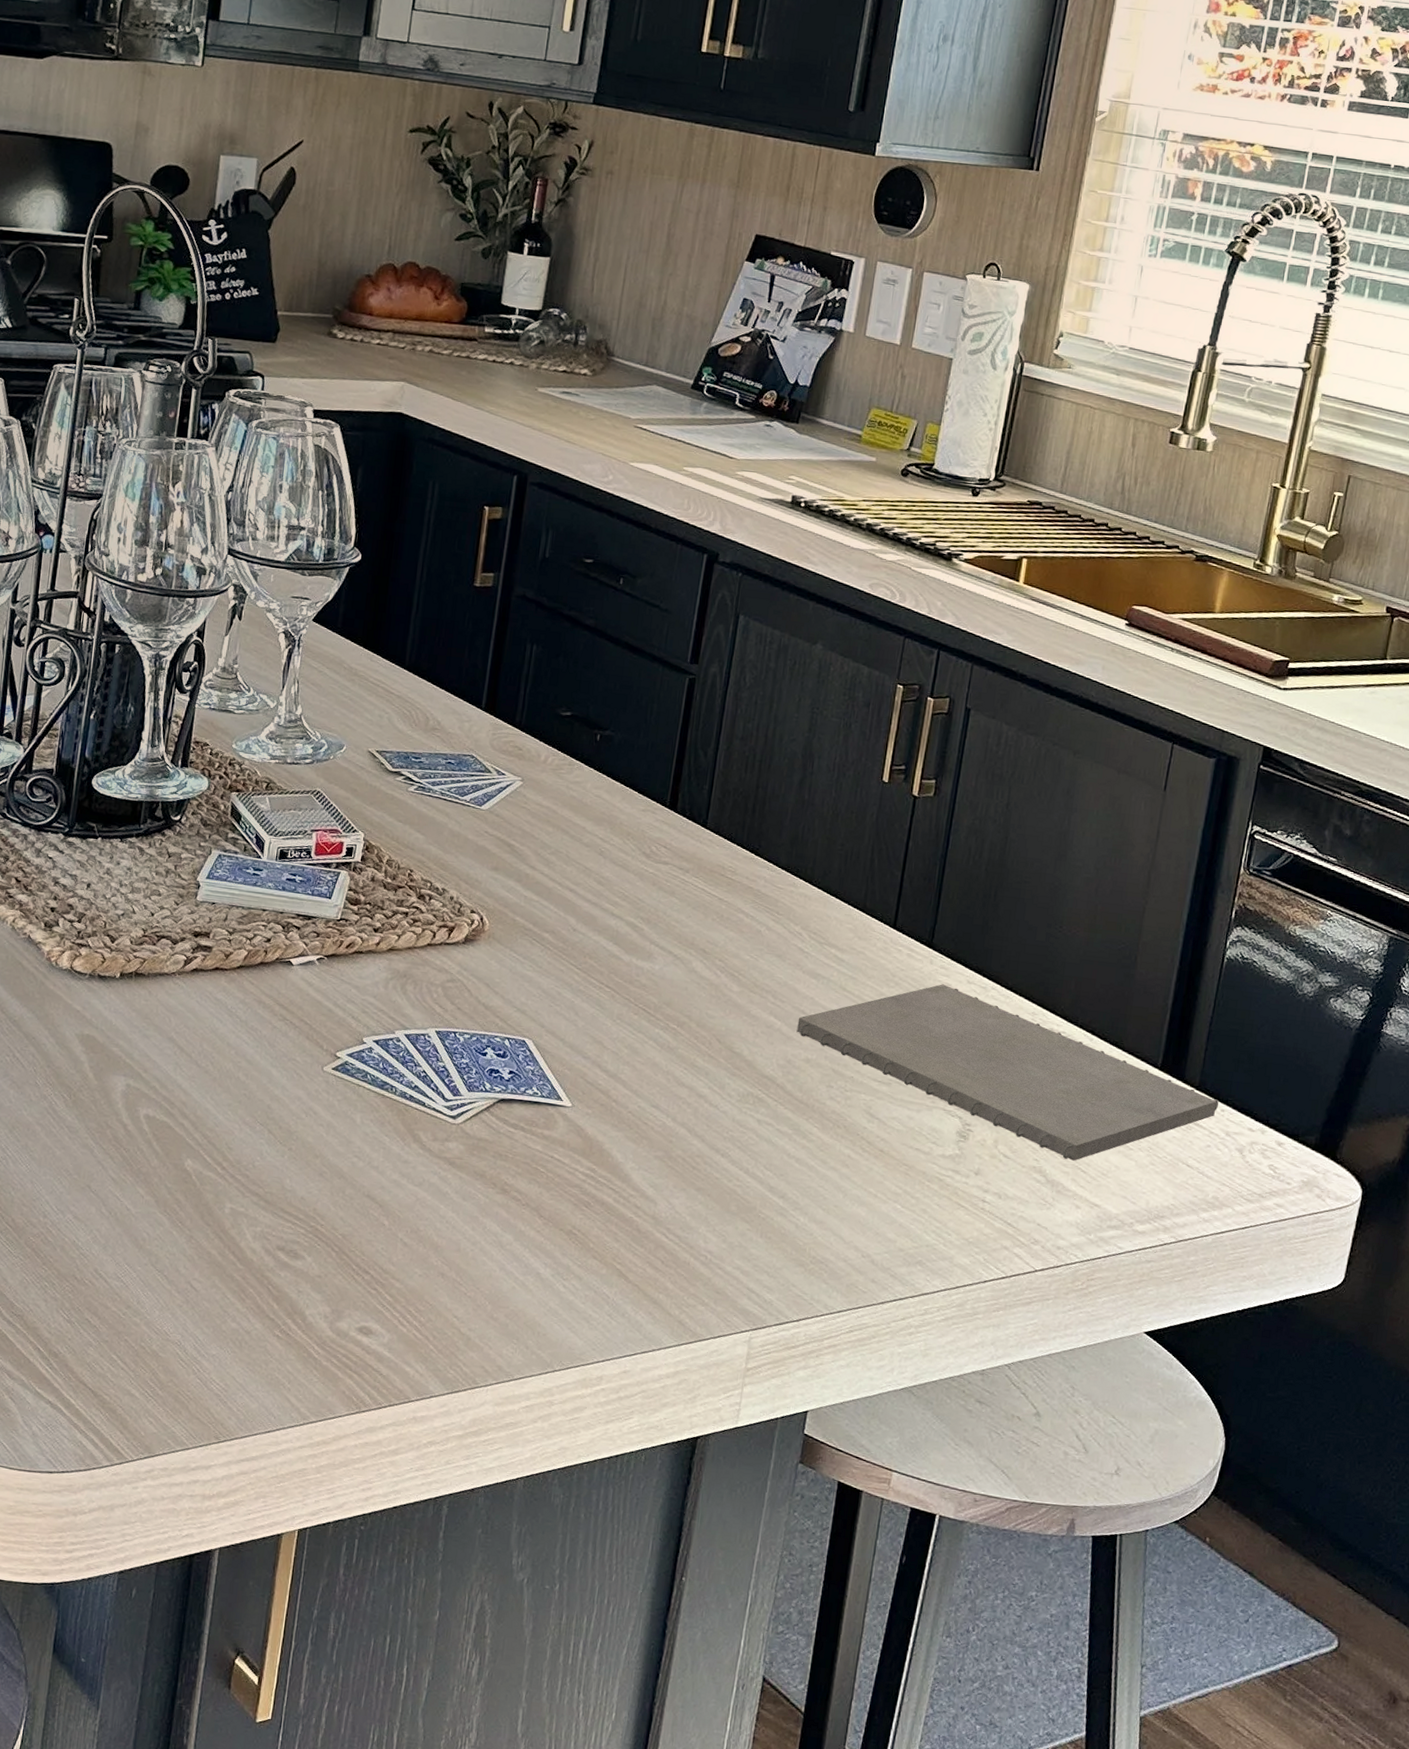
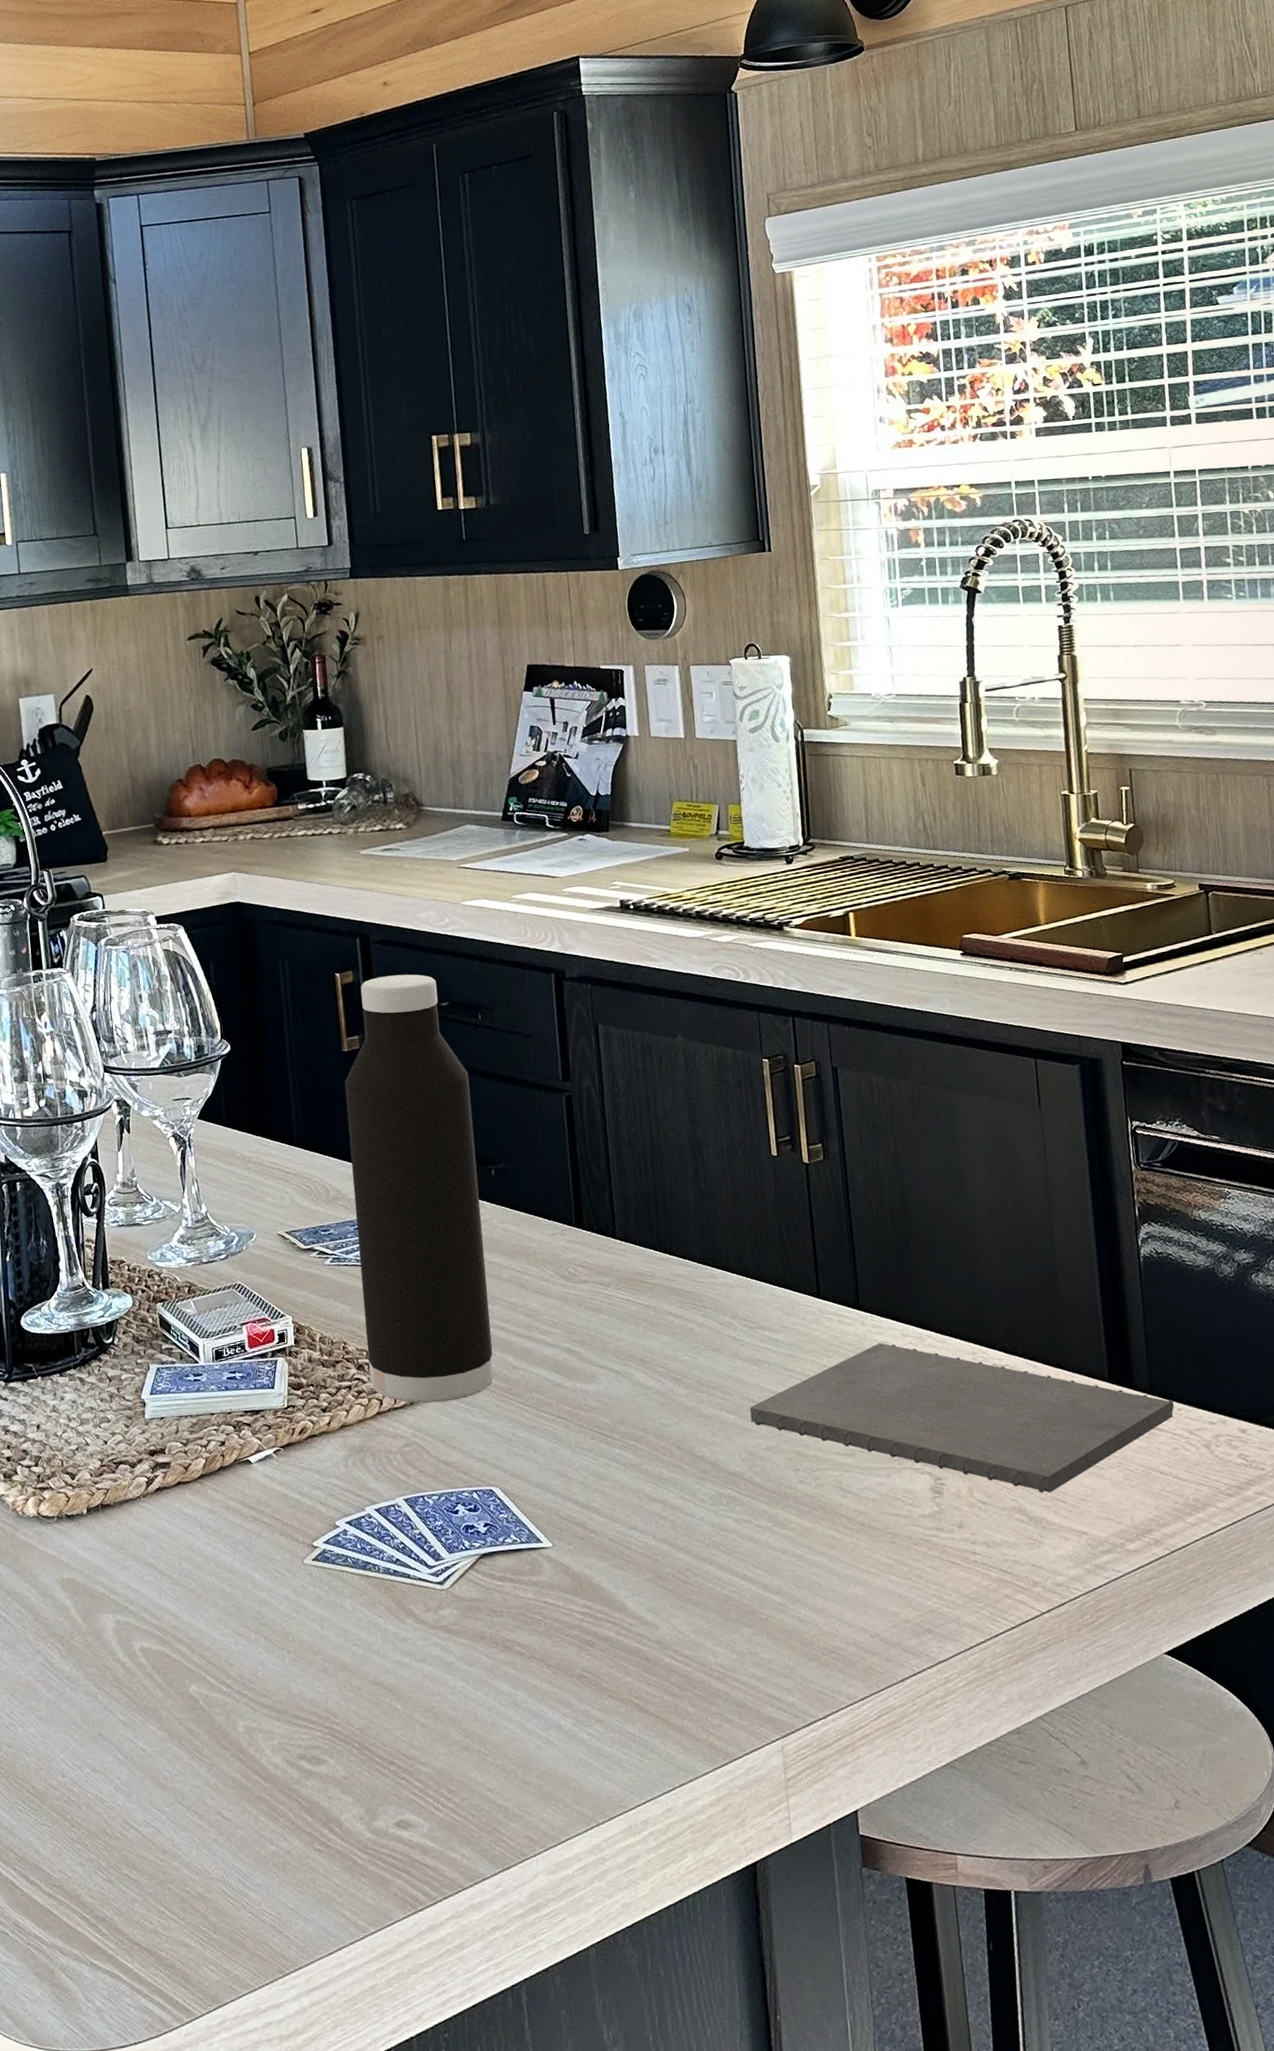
water bottle: none [428,519,597,949] -> present [344,974,495,1404]

